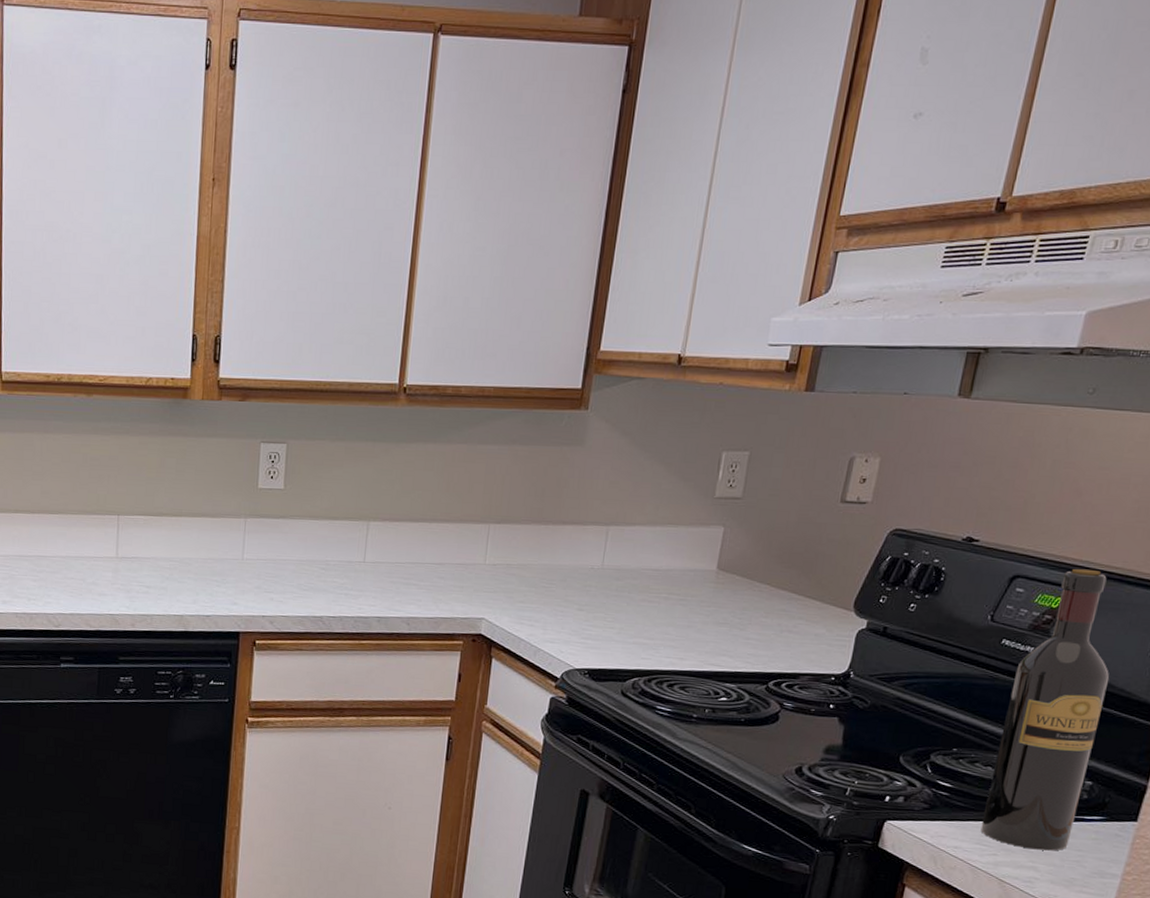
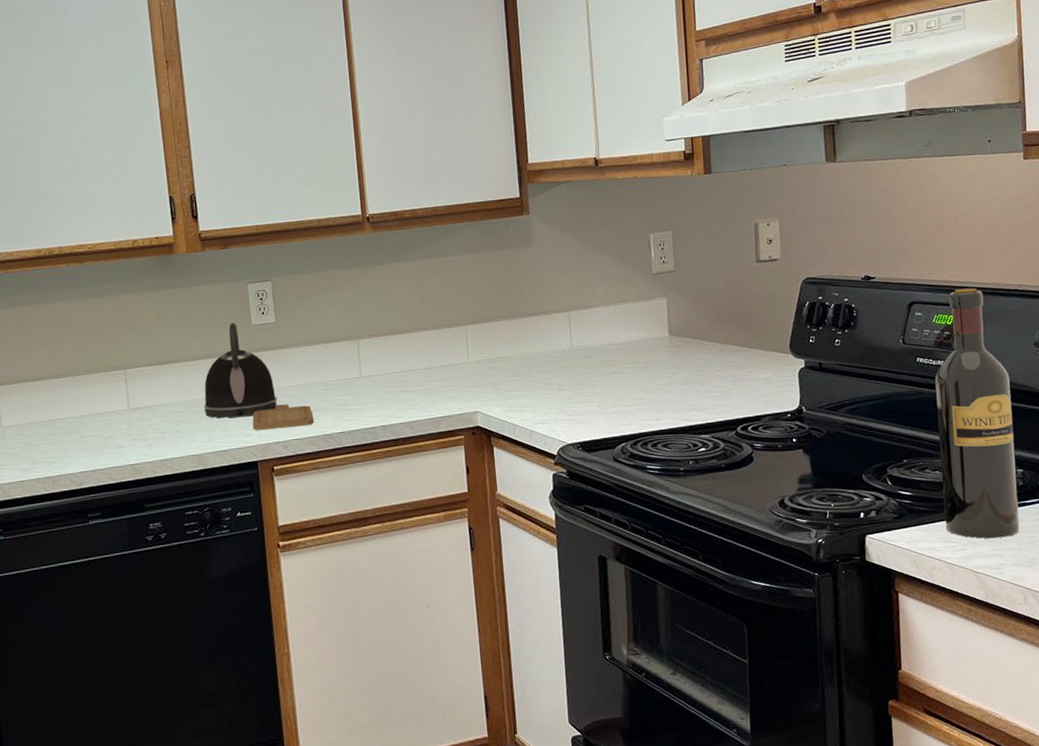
kettle: none [193,483,272,584] -> present [203,322,278,418]
chopping board: none [240,577,307,604] -> present [252,404,314,431]

